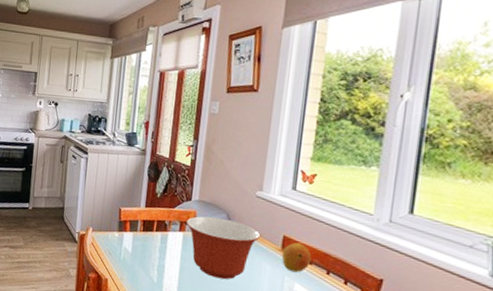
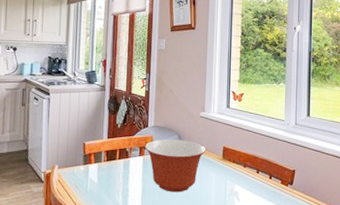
fruit: present [281,242,312,273] -> none [223,151,245,176]

